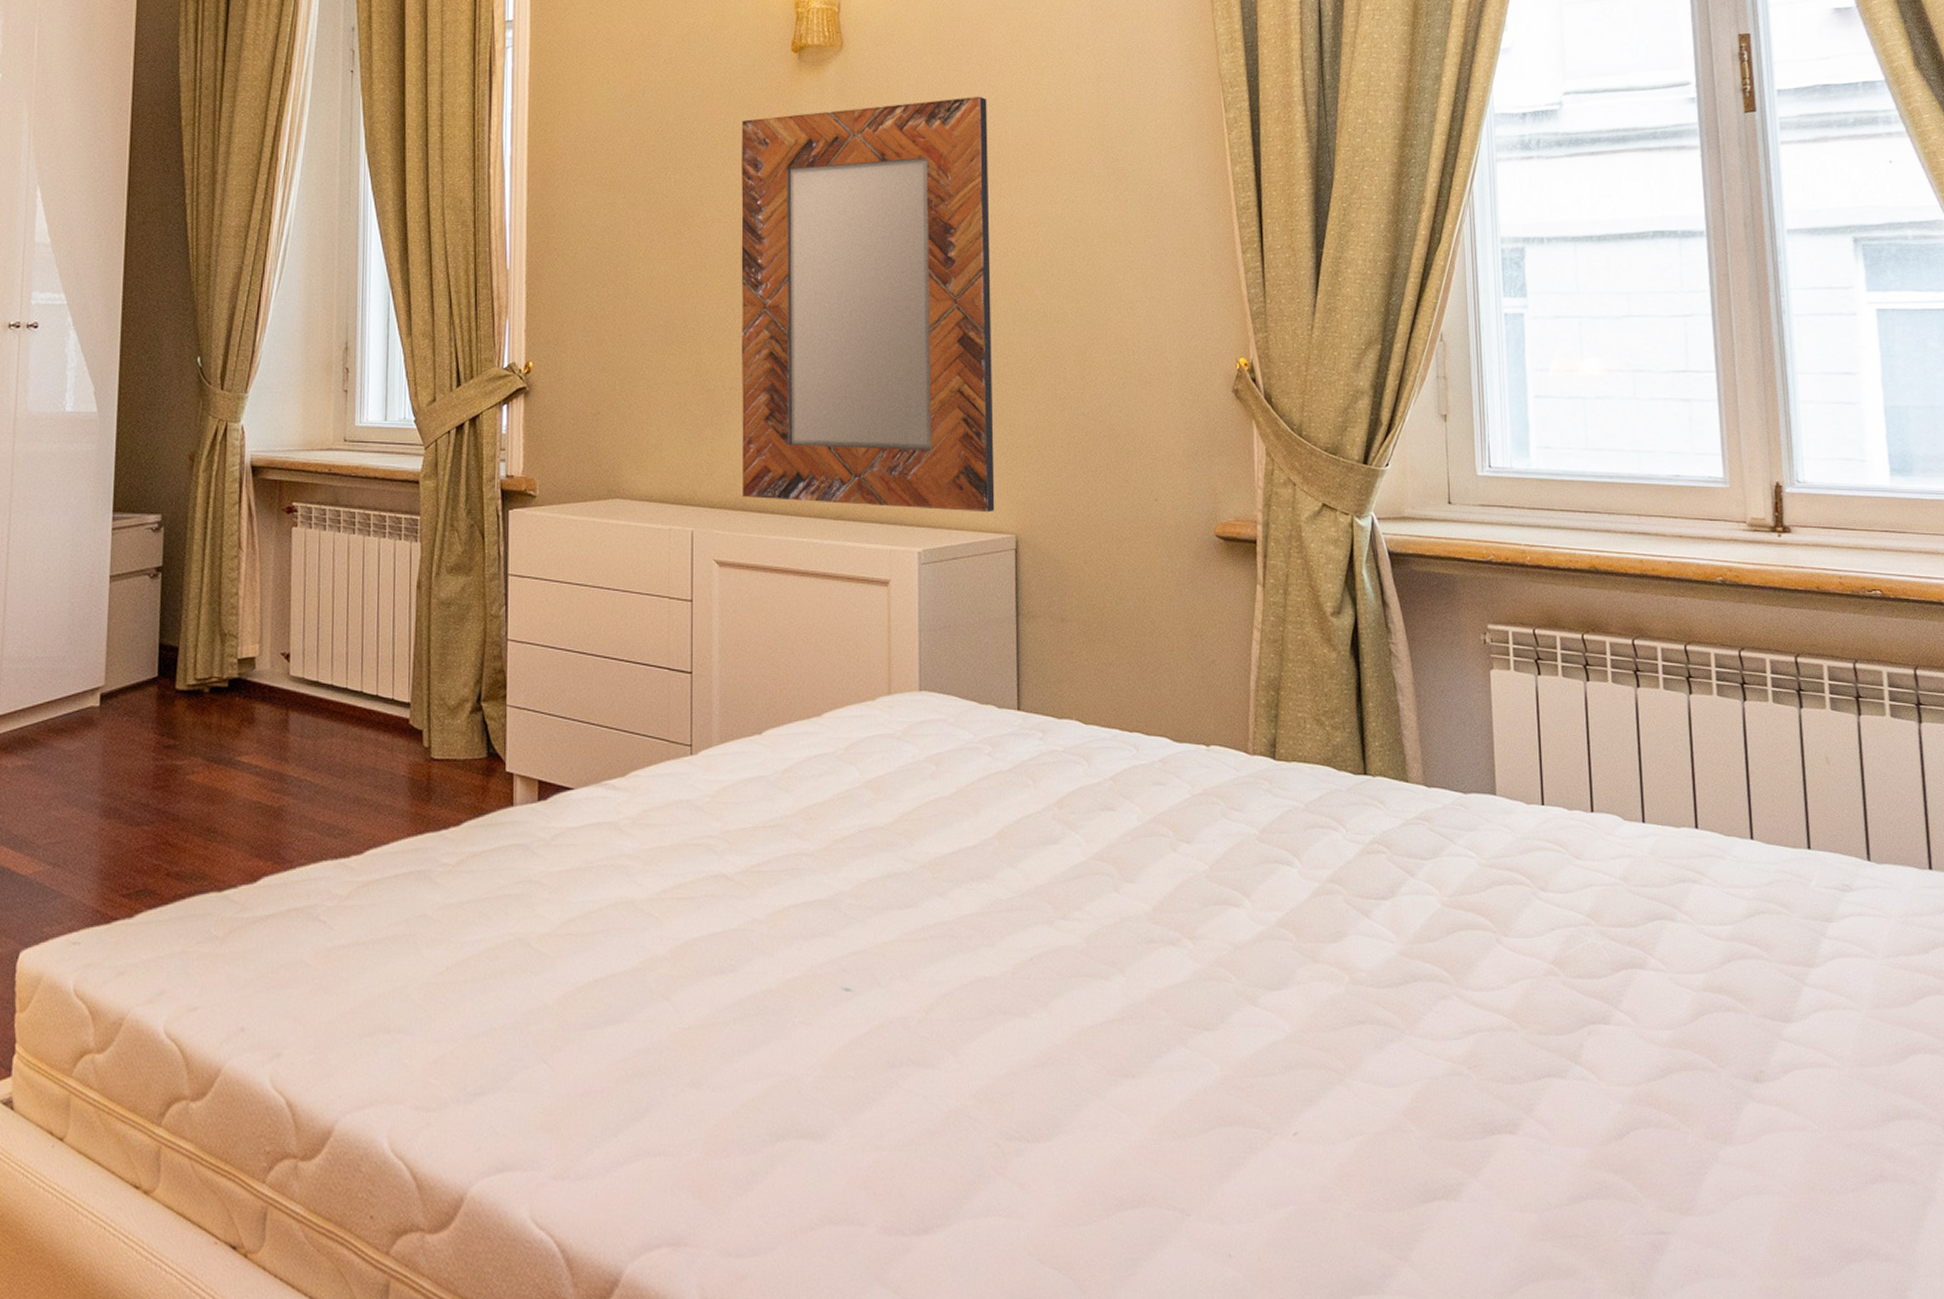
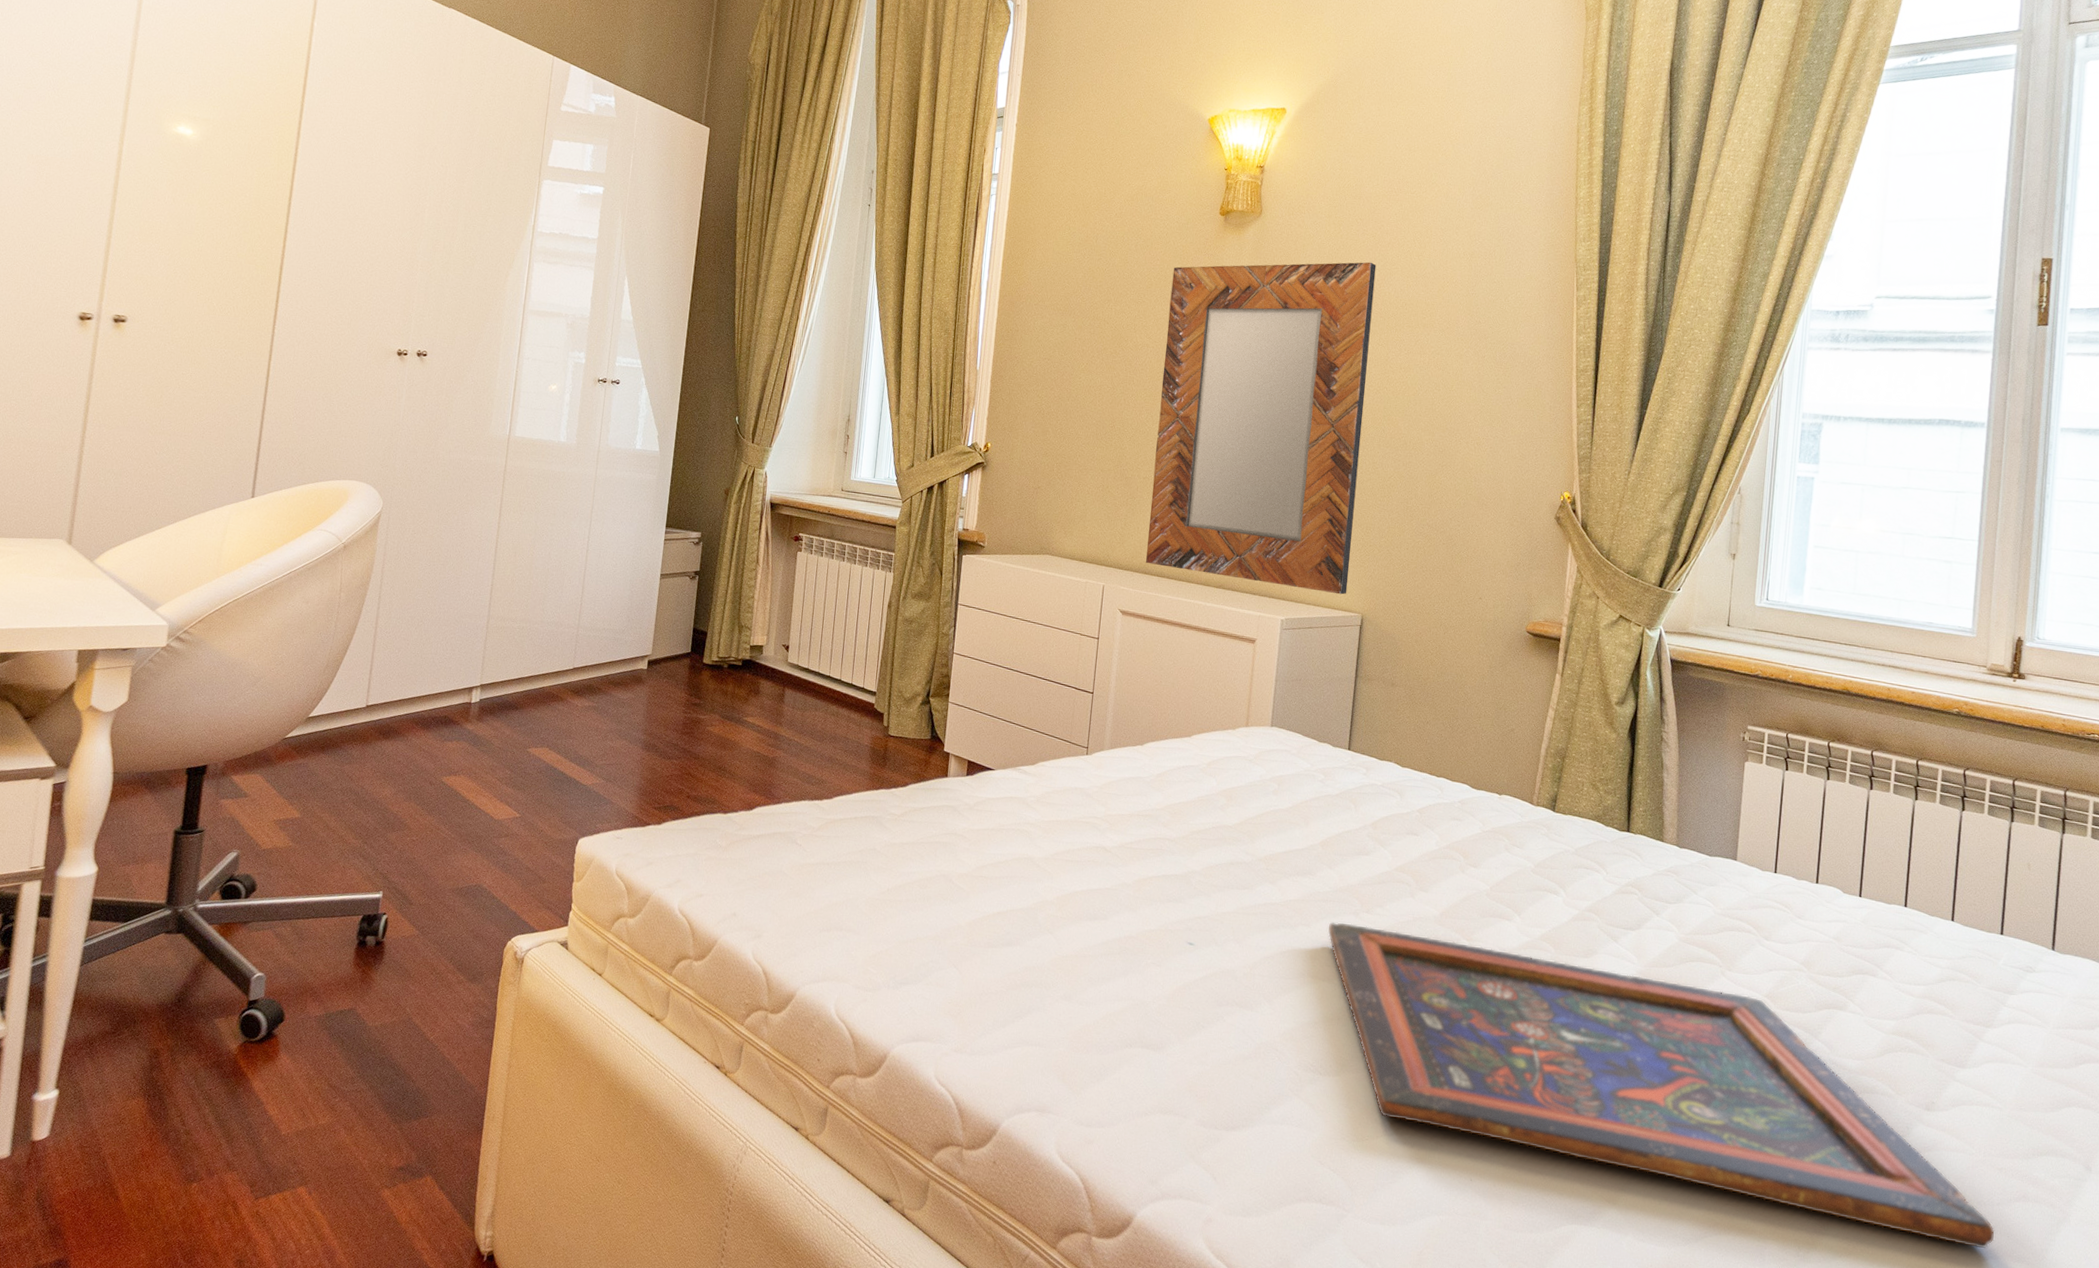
painted panel: none [1018,936,1855,1251] -> present [1328,921,1995,1249]

